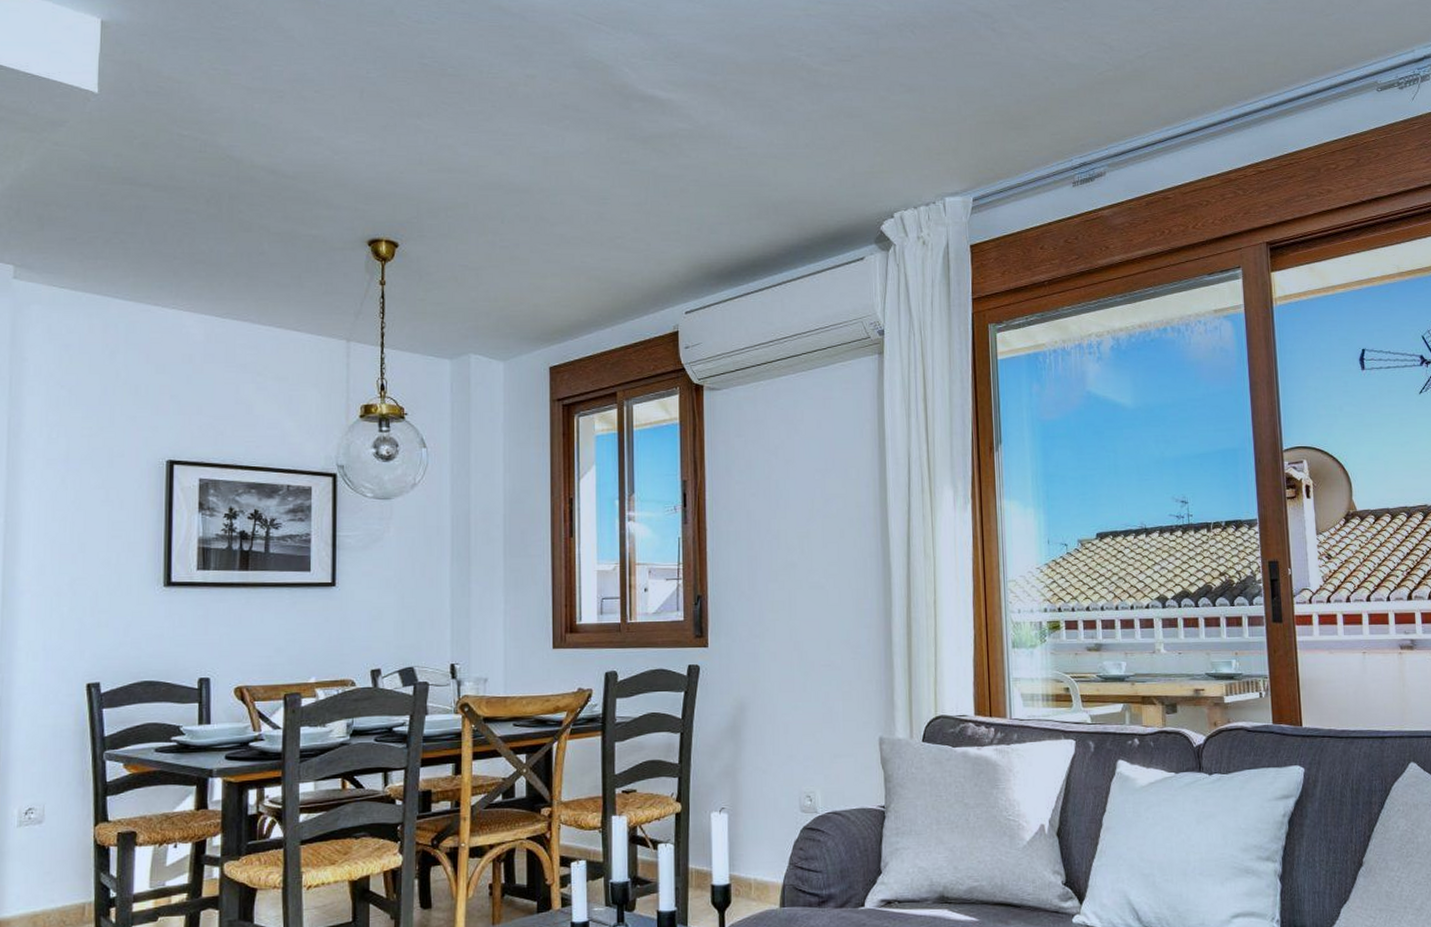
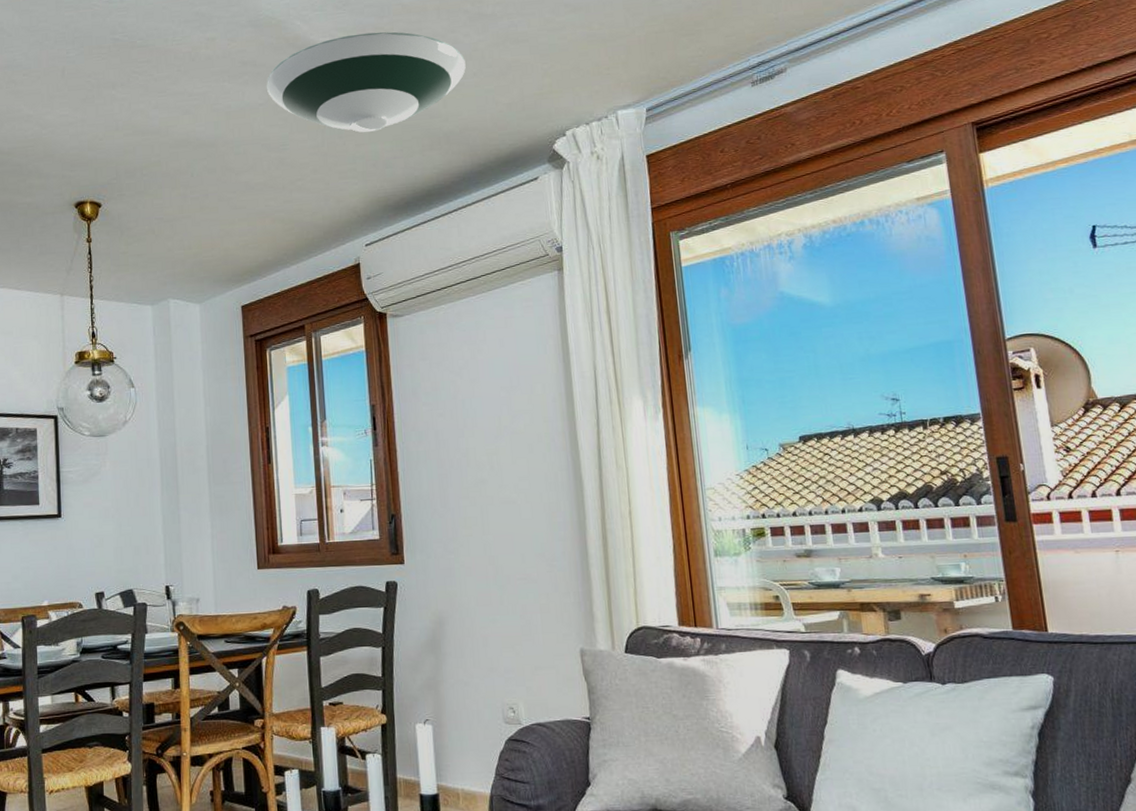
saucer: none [588,89,798,195] -> present [266,31,466,133]

